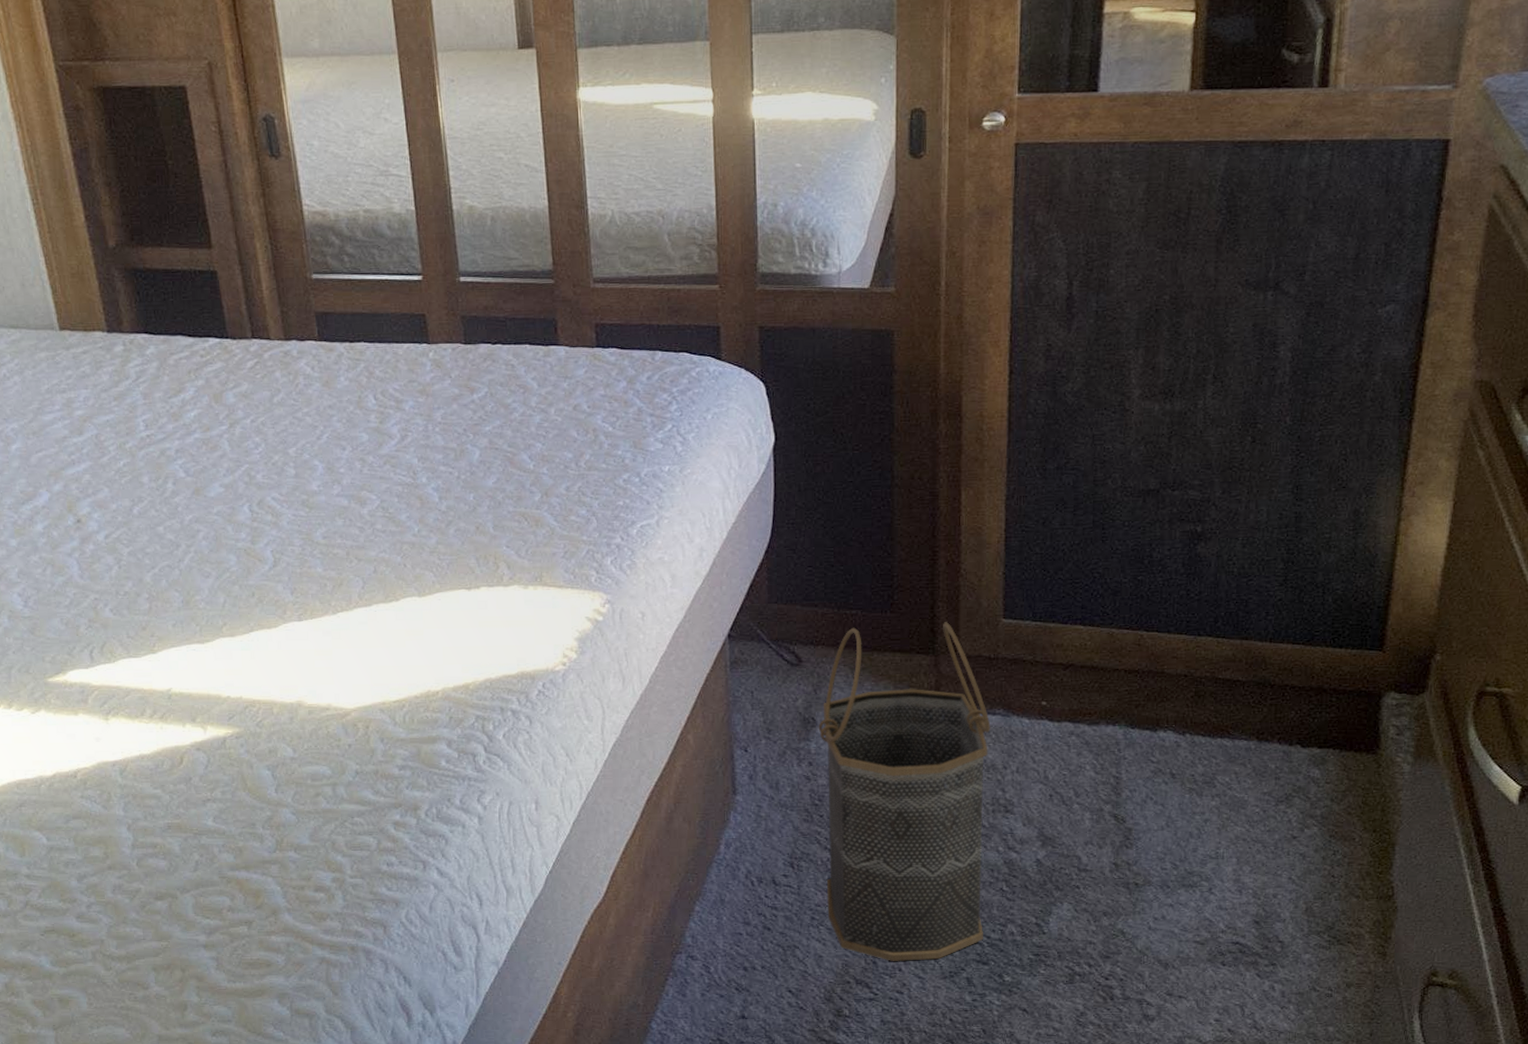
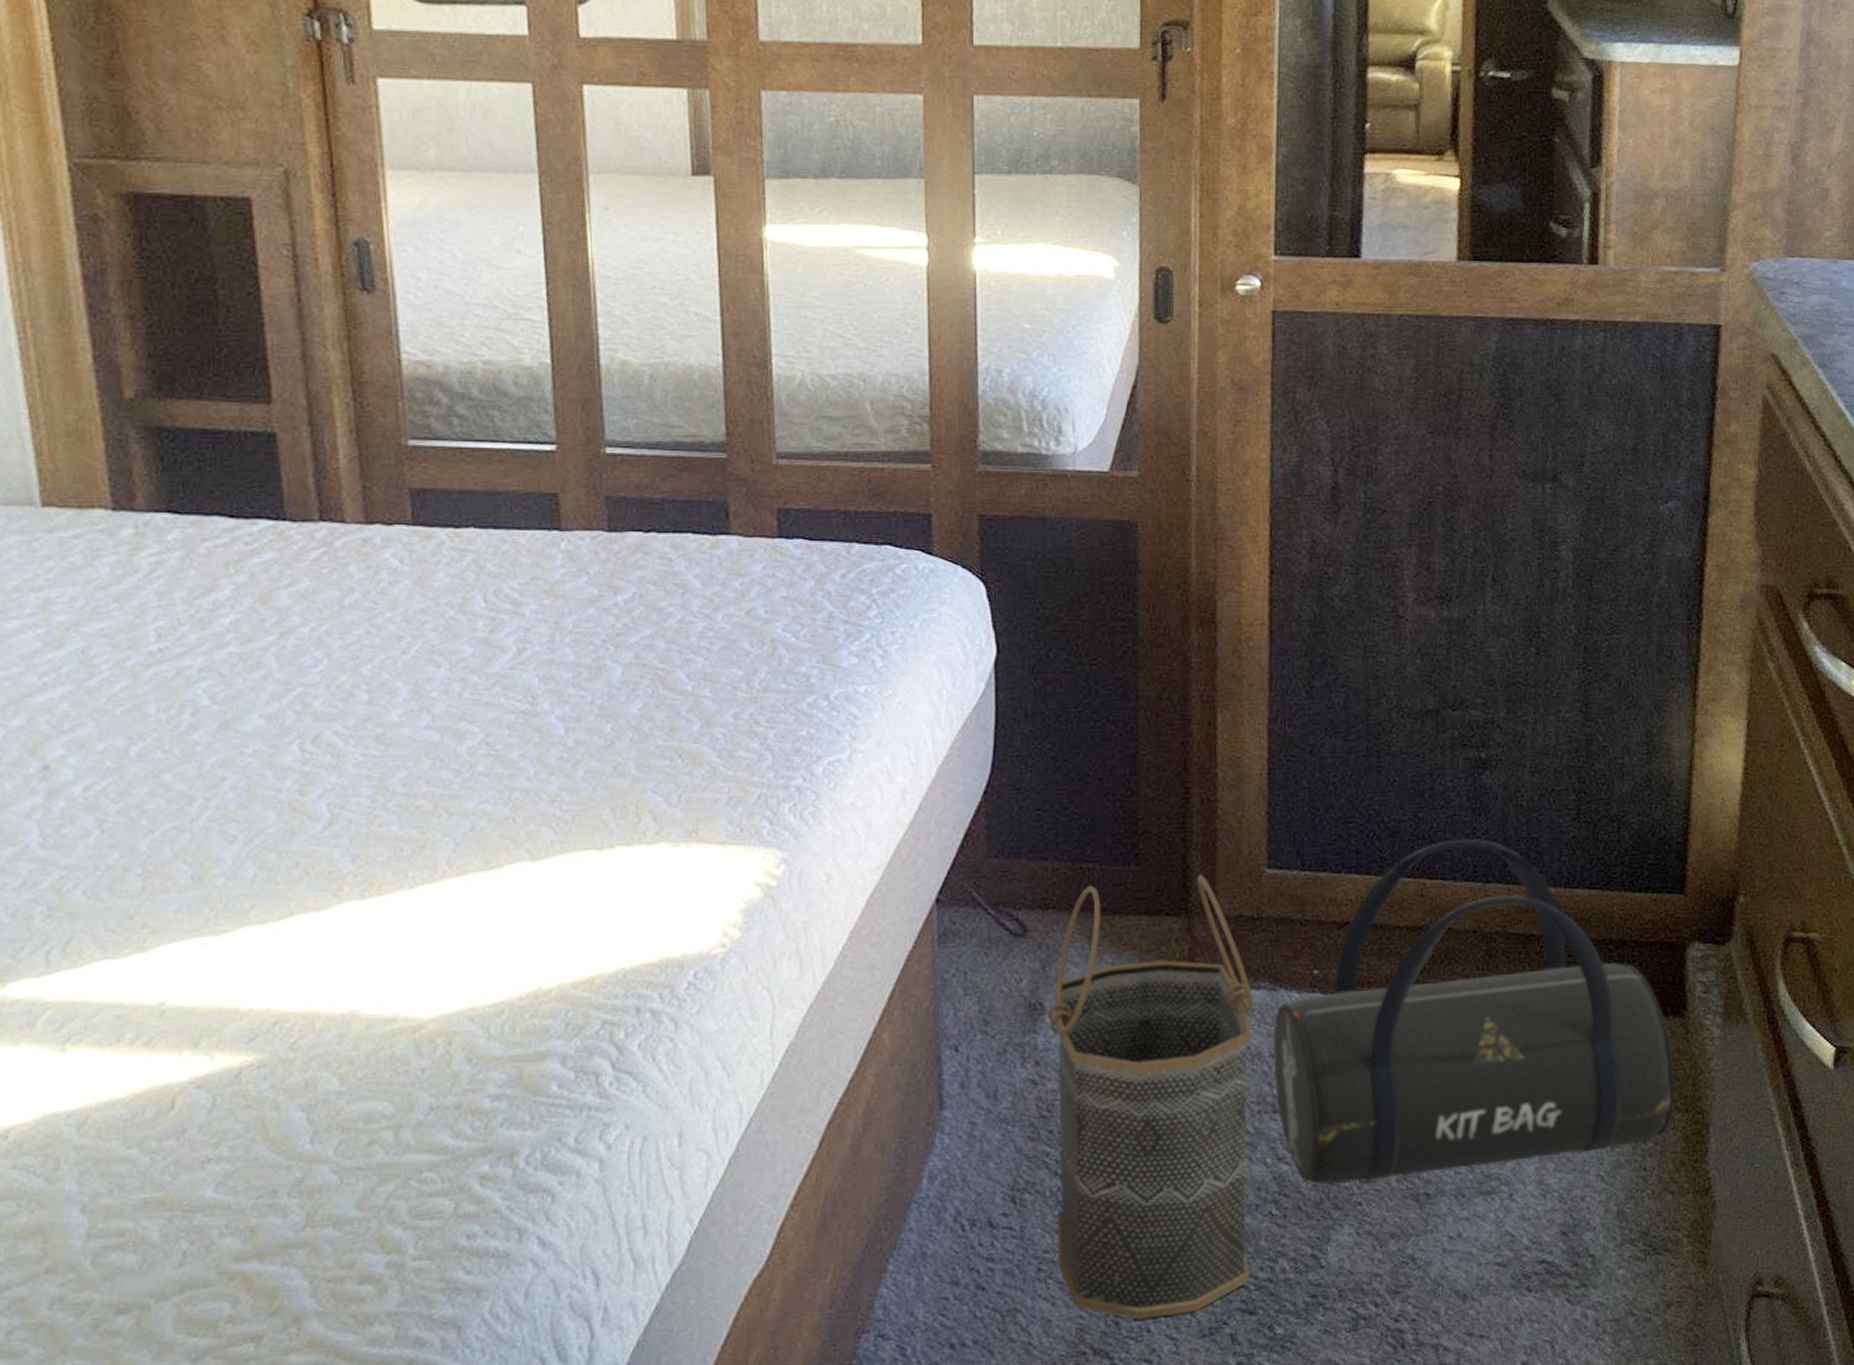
duffel bag: none [1006,598,1366,871] -> present [1273,838,1676,1185]

